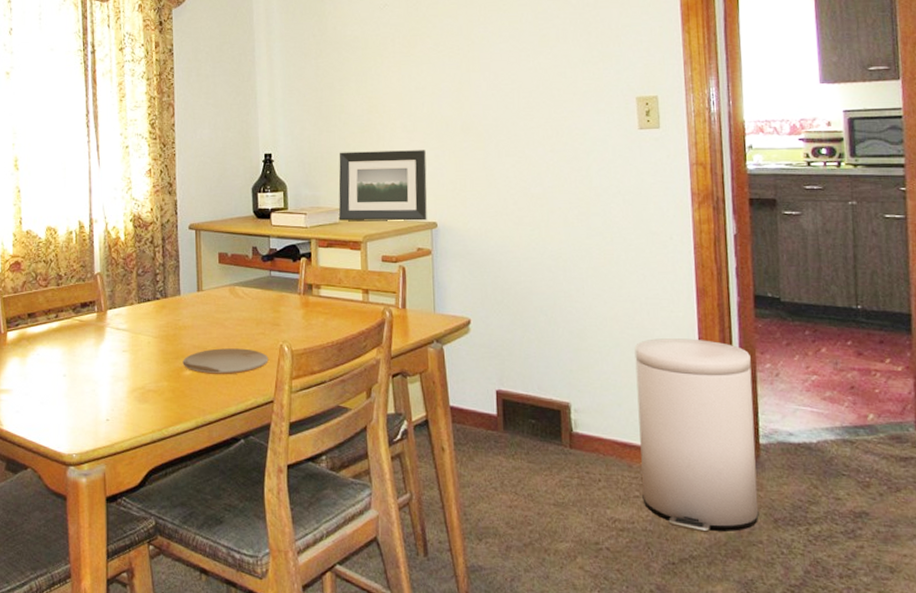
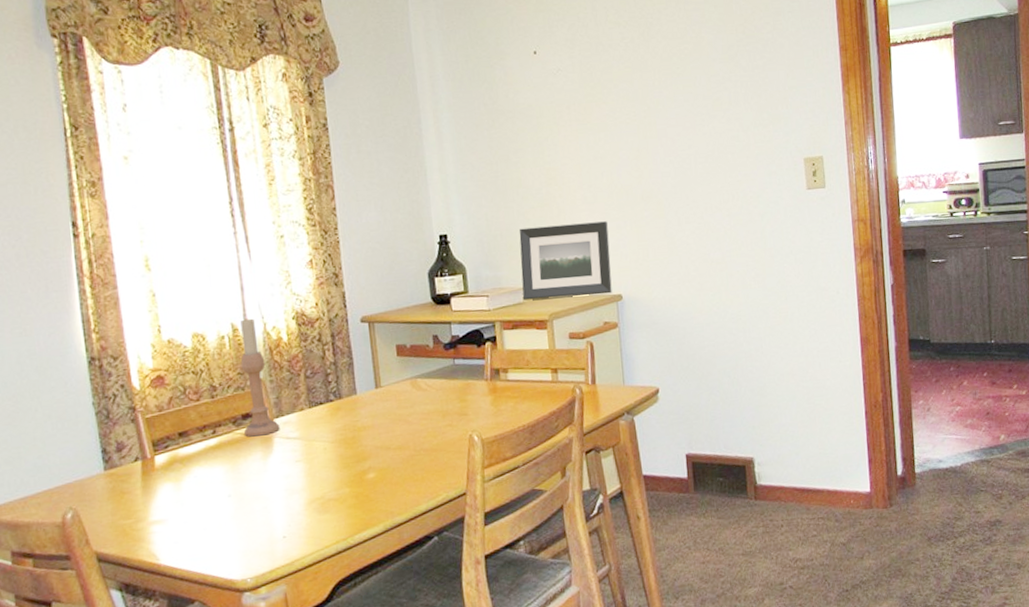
candlestick: none [82,218,112,324] -> present [240,318,280,437]
plate: present [182,348,269,375] -> none [364,442,458,475]
pedal bin: present [634,338,759,533] -> none [809,384,916,560]

